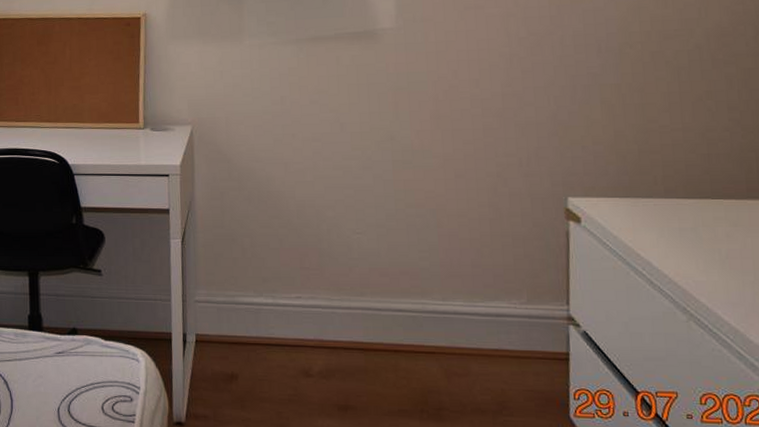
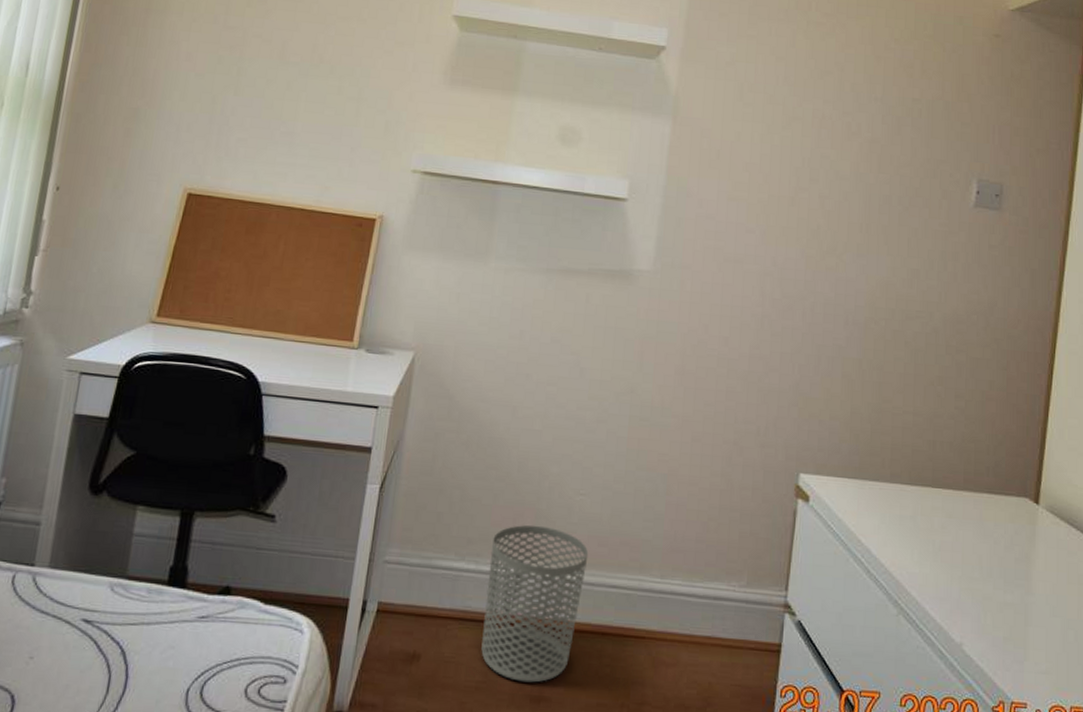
waste bin: none [284,262,372,394] -> present [481,524,589,683]

